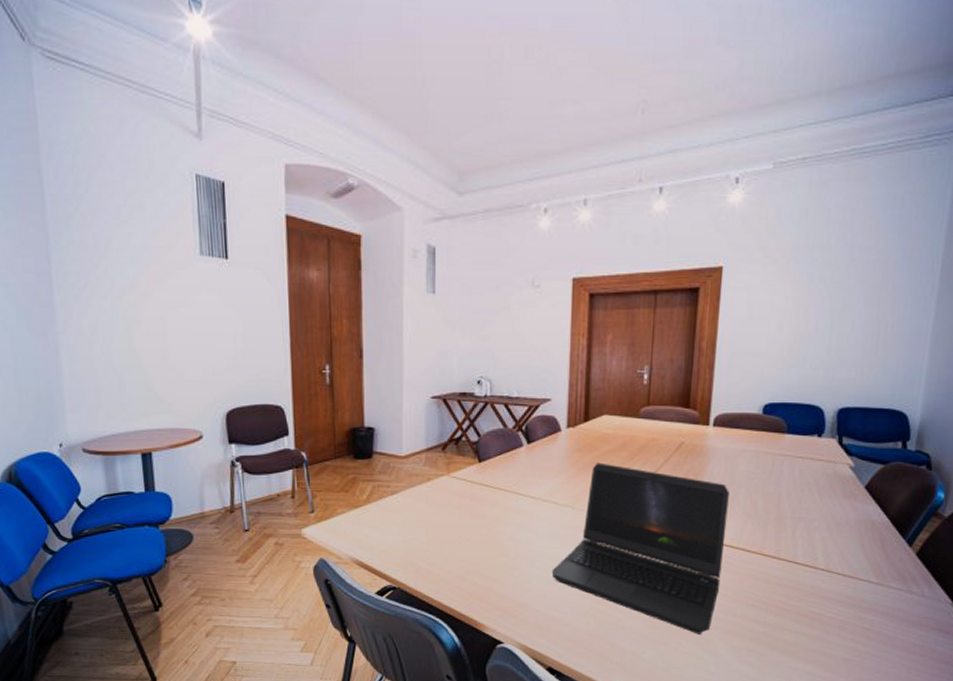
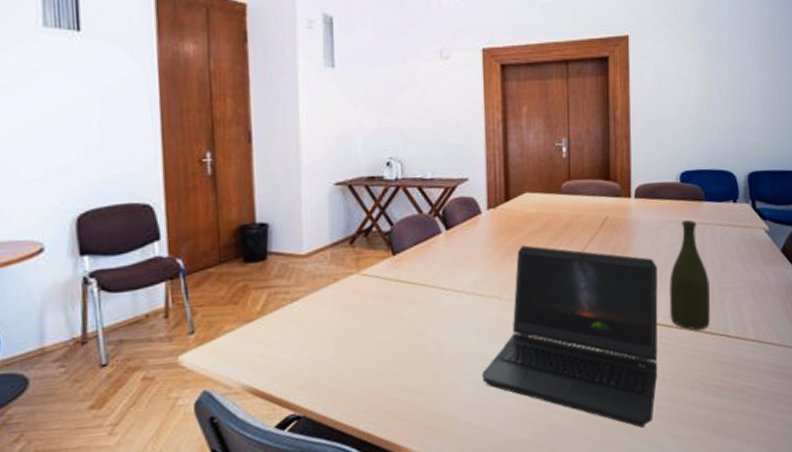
bottle: none [738,451,783,554] -> present [669,220,710,331]

